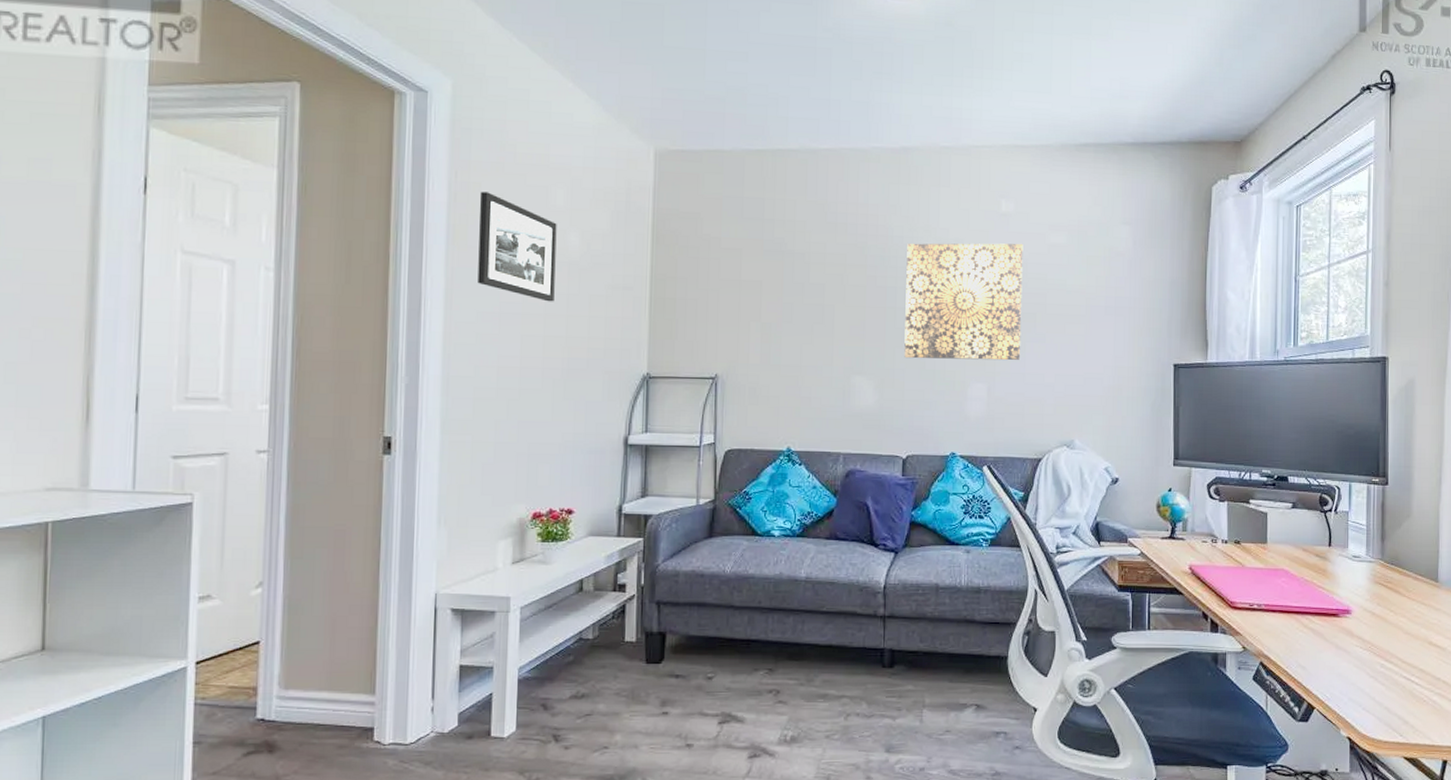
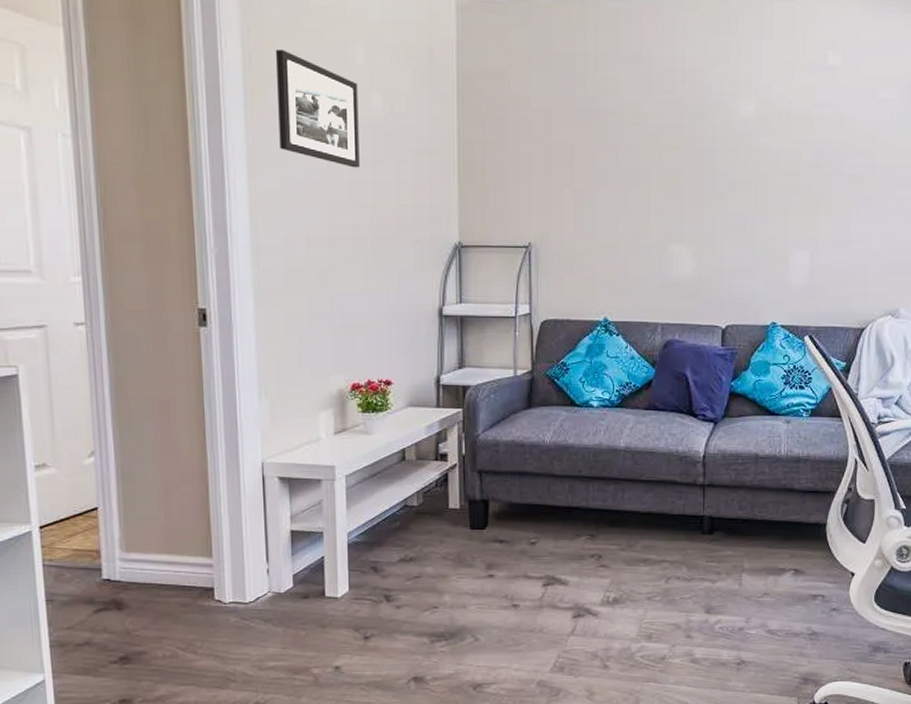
wall art: present [904,243,1023,361] -> none [723,99,851,226]

